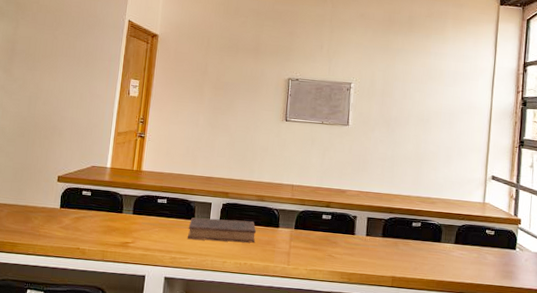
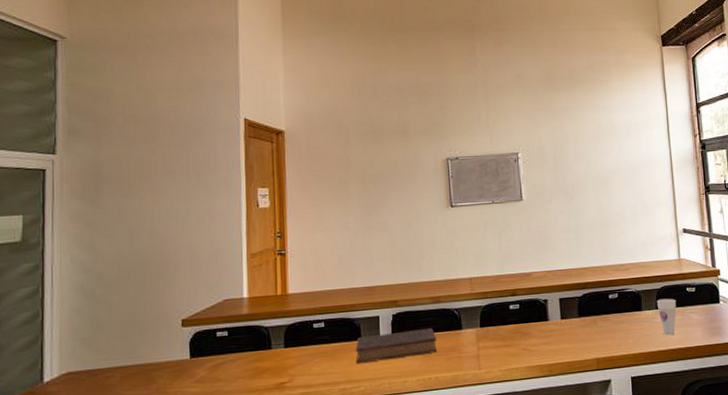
cup: none [456,235,475,270] -> present [656,298,677,336]

